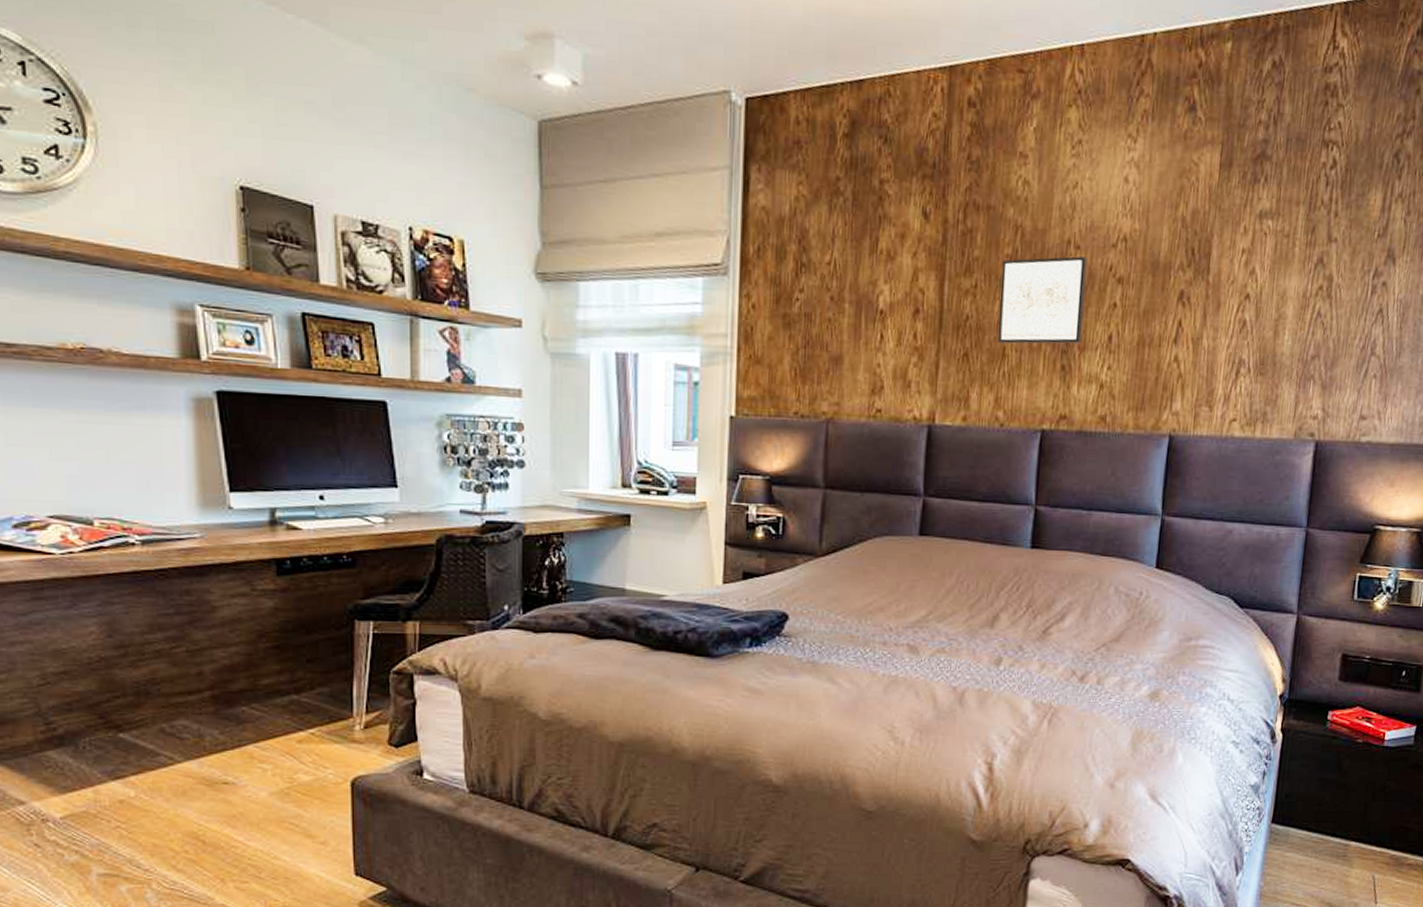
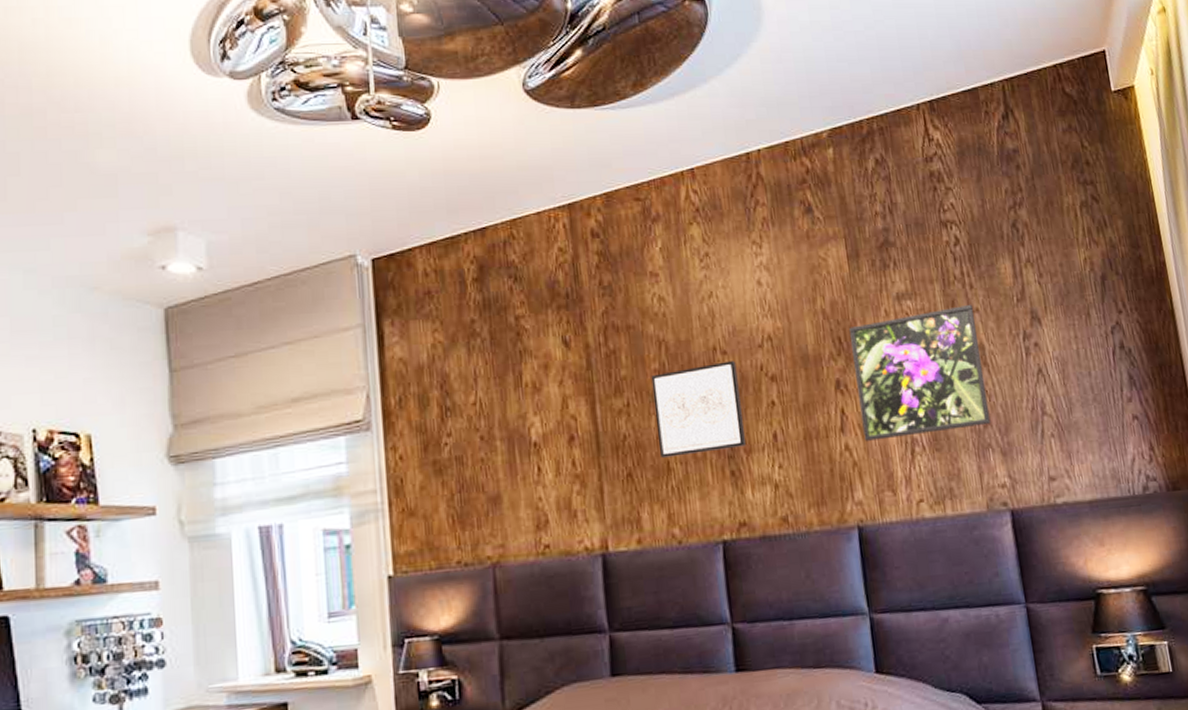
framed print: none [1194,232,1332,357] -> present [848,304,991,441]

